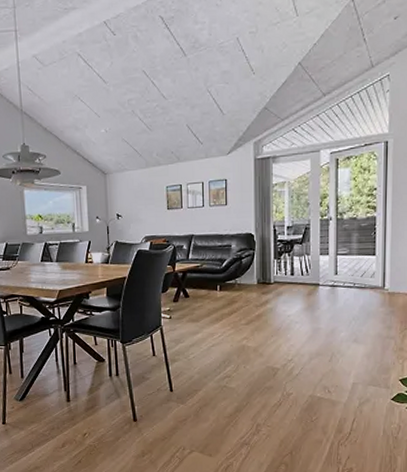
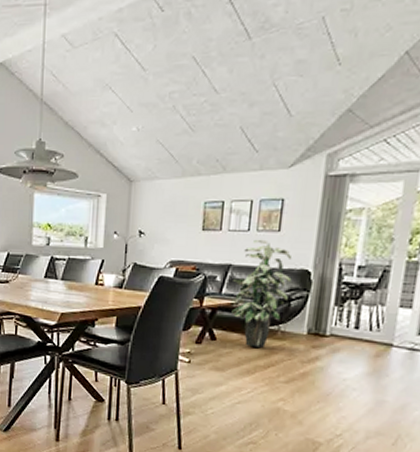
indoor plant: none [196,212,240,299] -> present [231,239,292,348]

